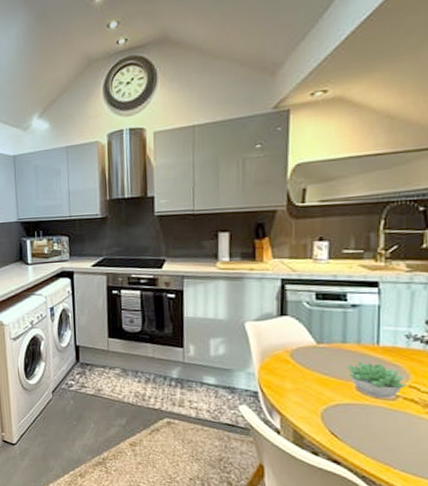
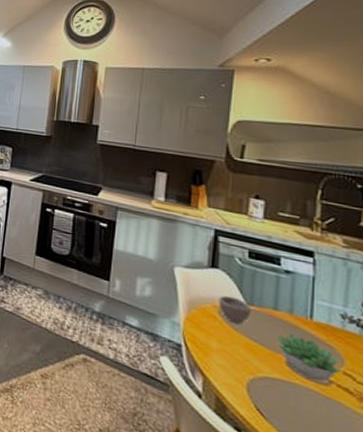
cup: none [289,339,322,363] -> present [218,295,252,325]

